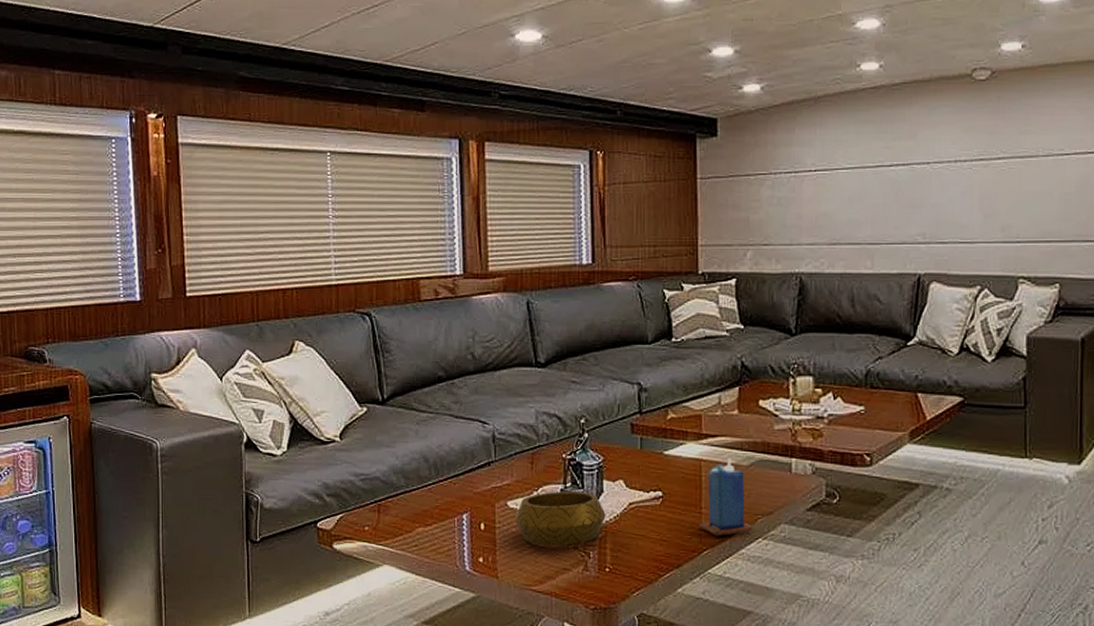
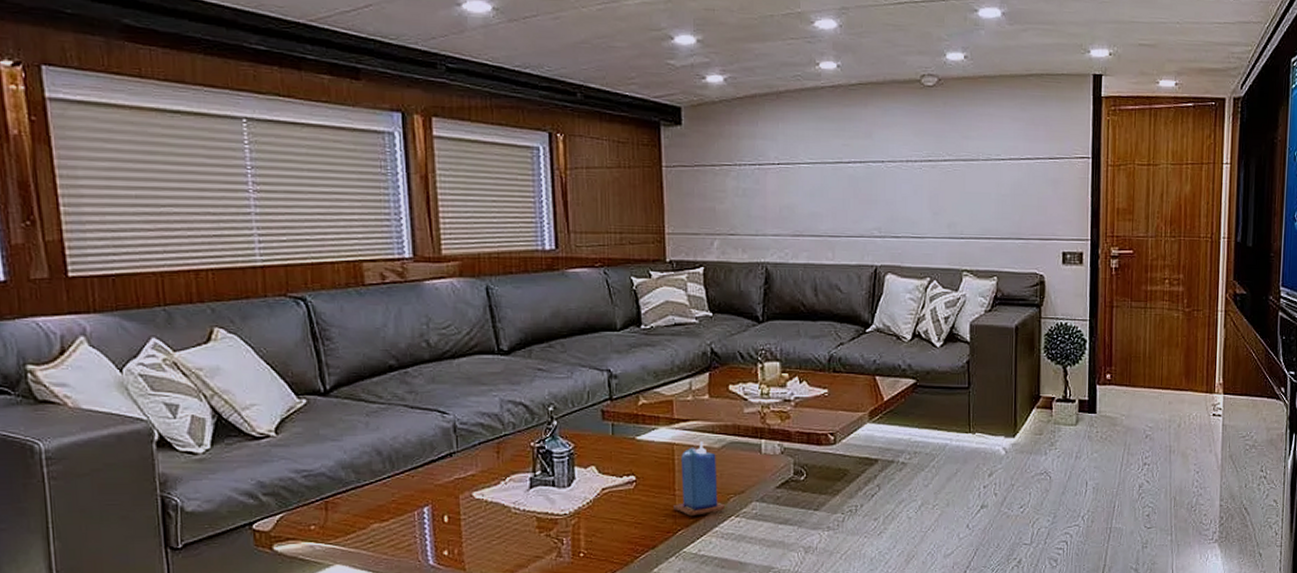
decorative bowl: present [514,491,606,546] -> none [481,480,579,535]

